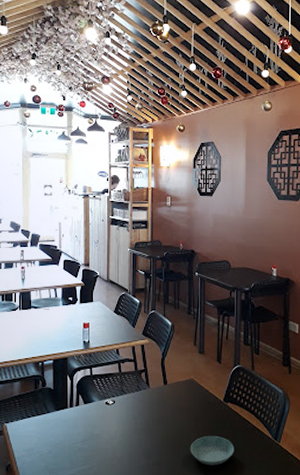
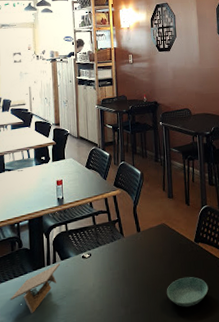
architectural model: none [32,406,84,452] -> present [10,263,61,313]

